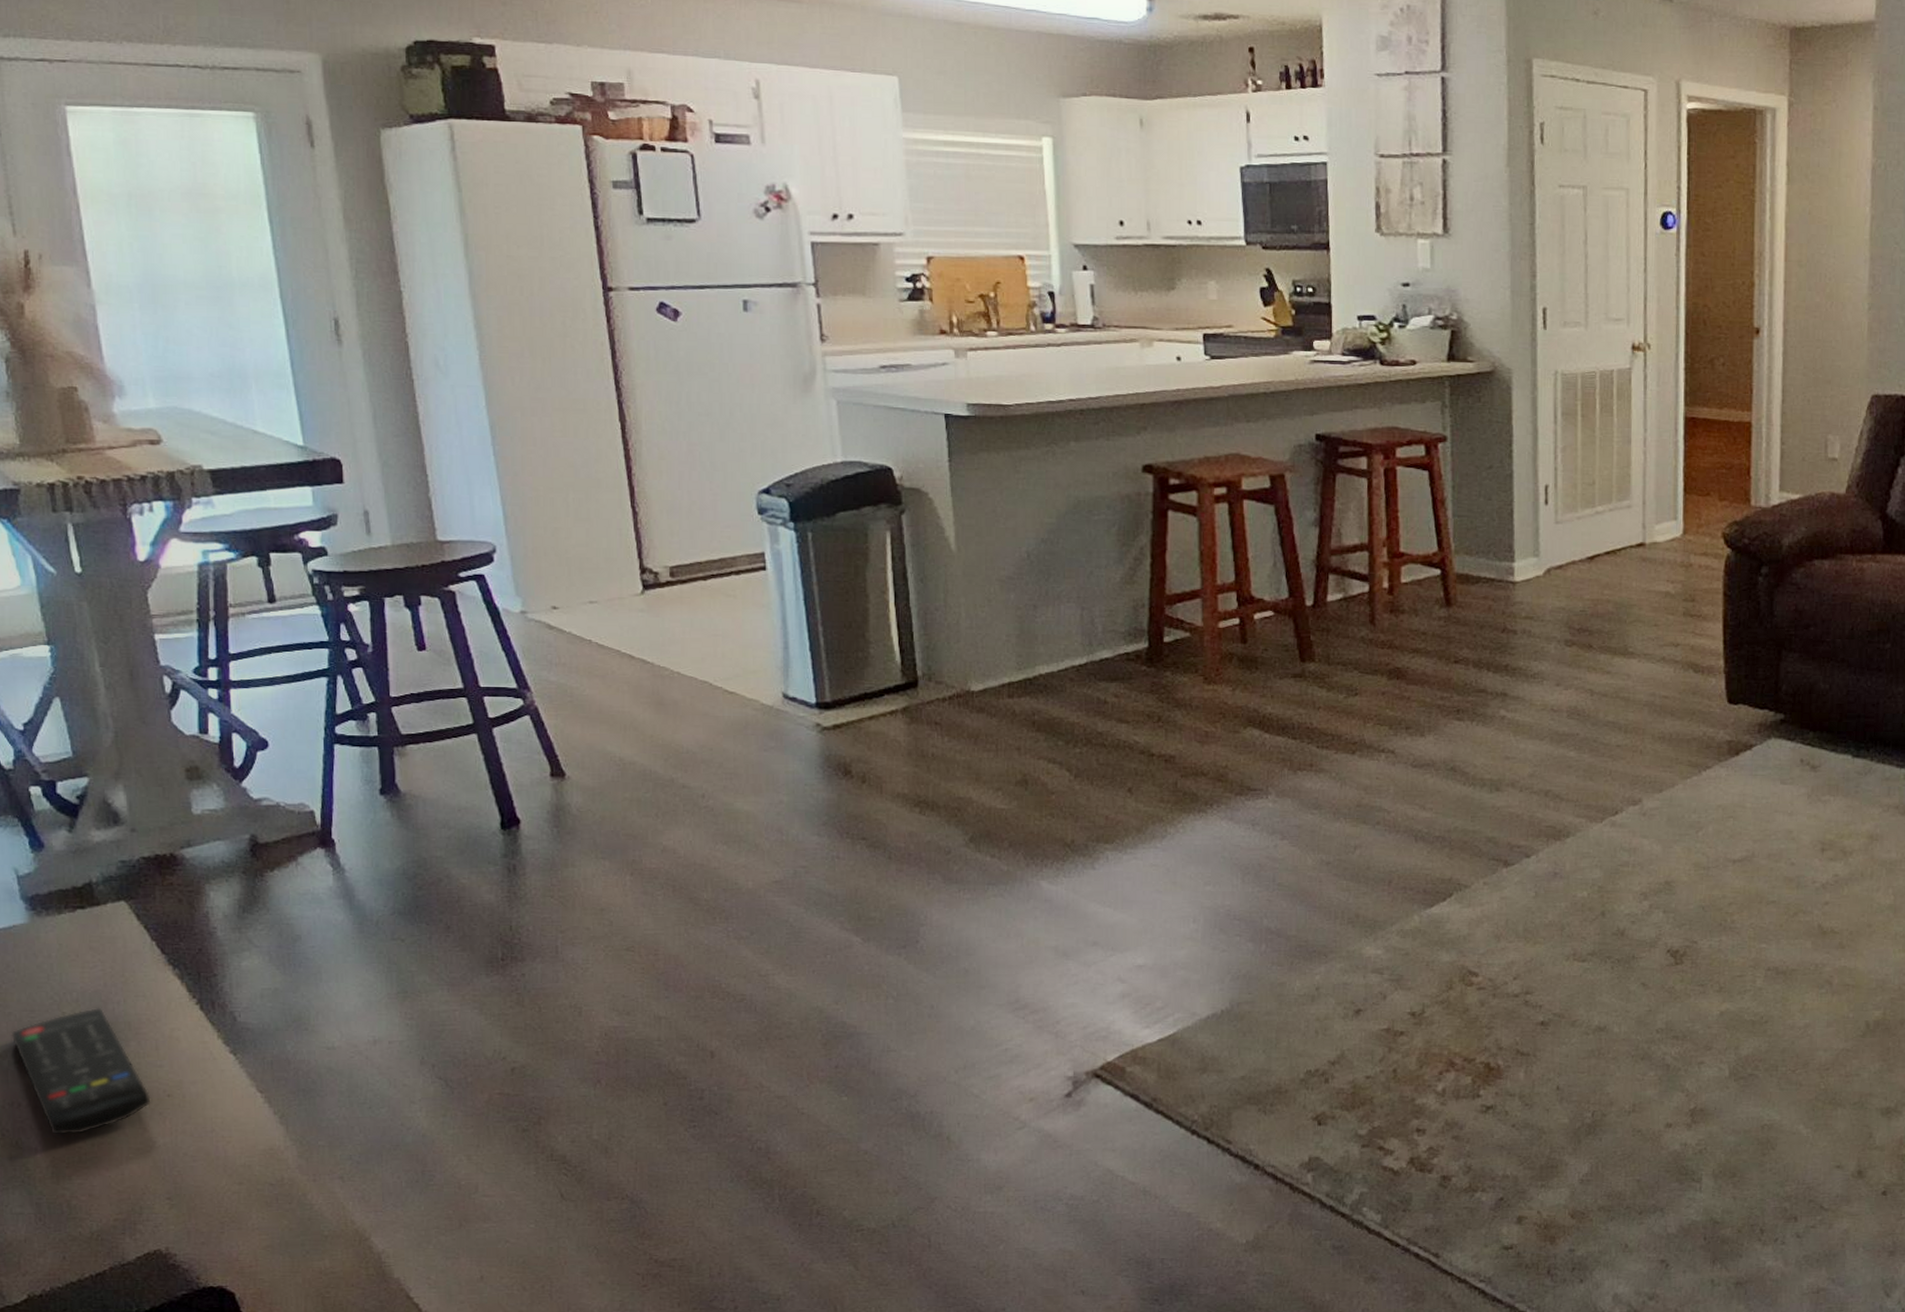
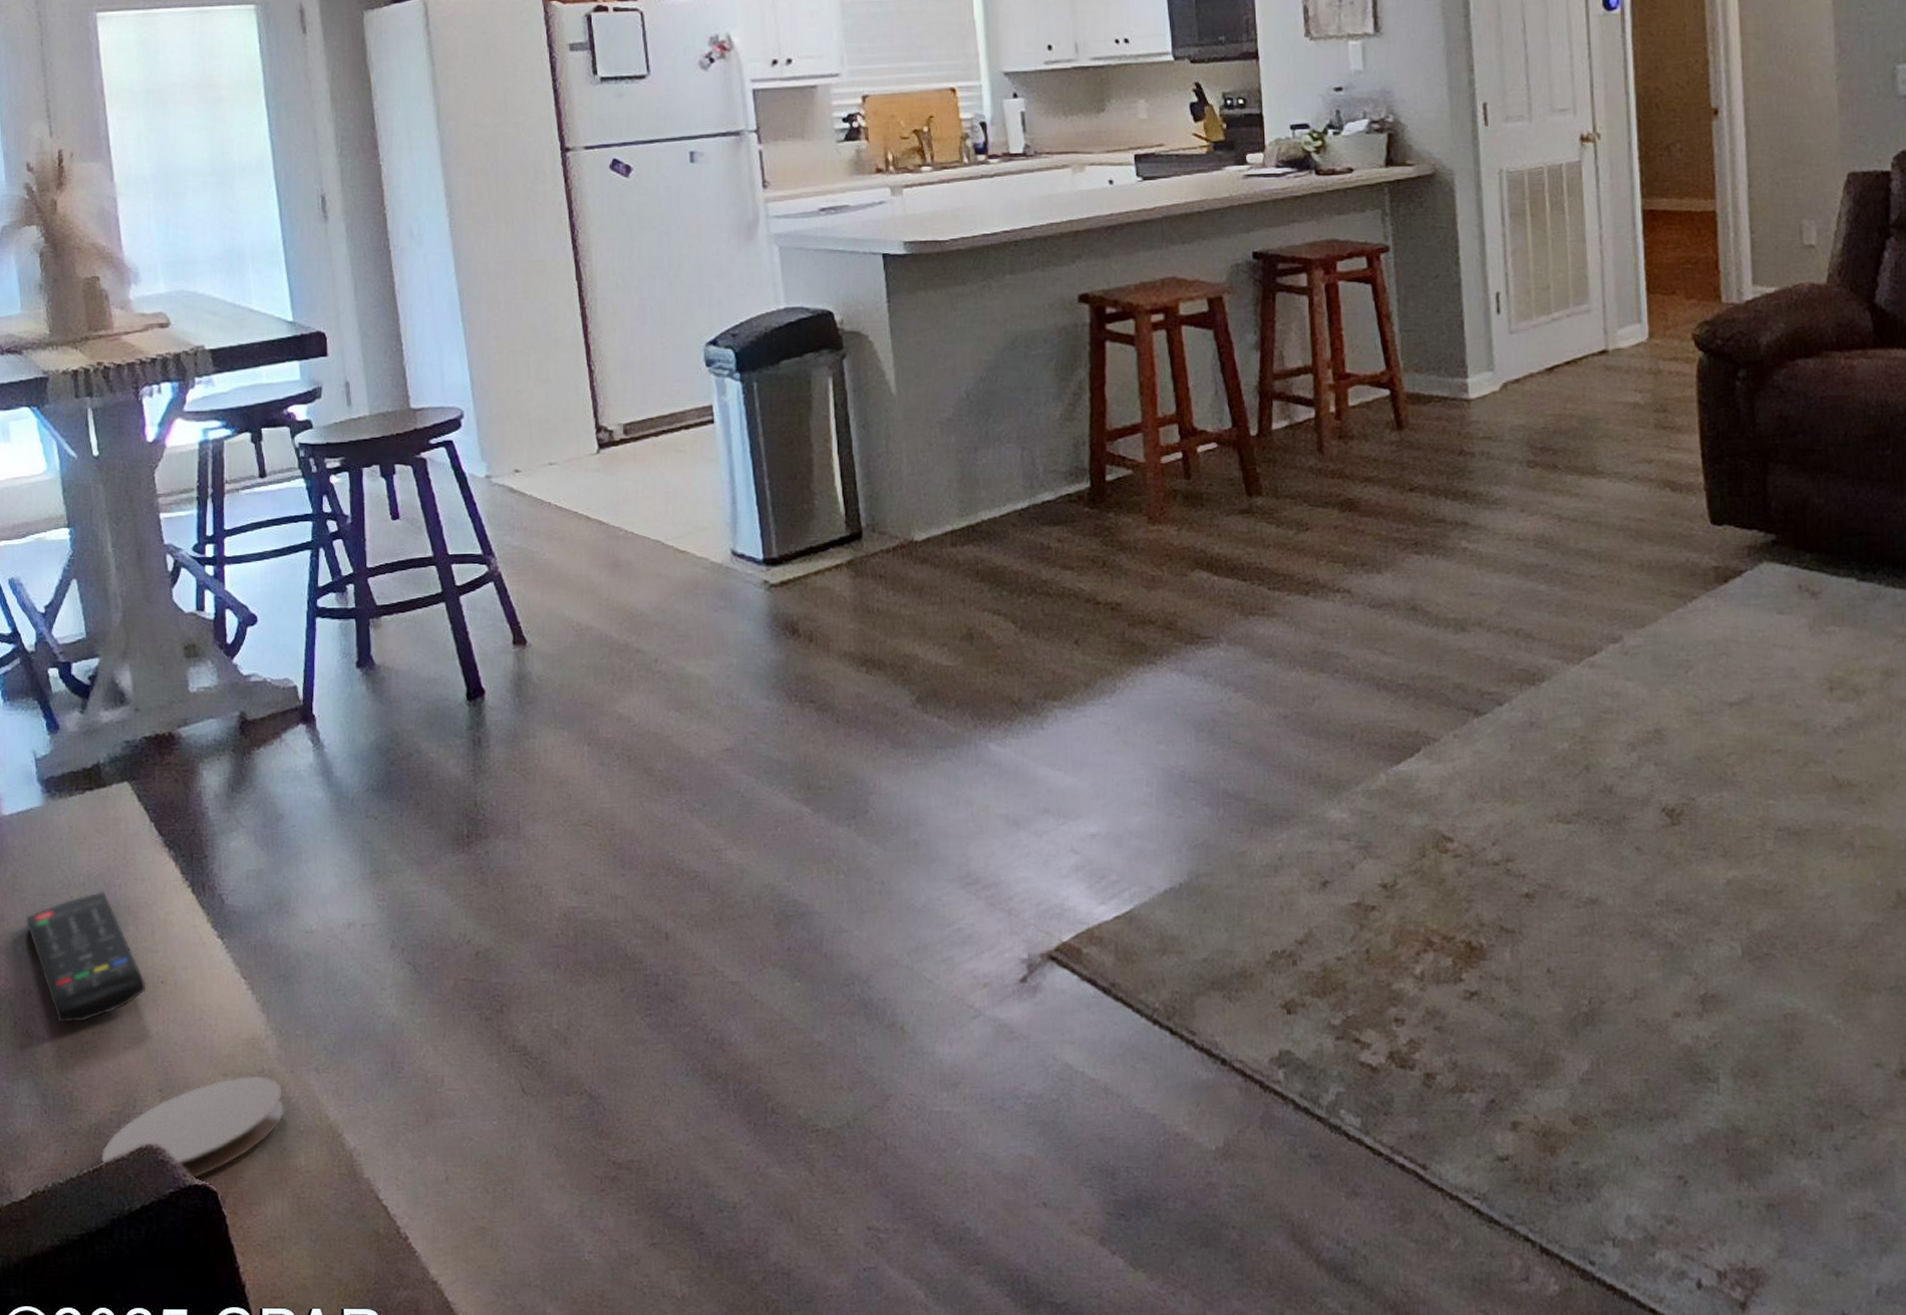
coaster: none [105,1184,308,1281] -> present [102,1075,285,1179]

